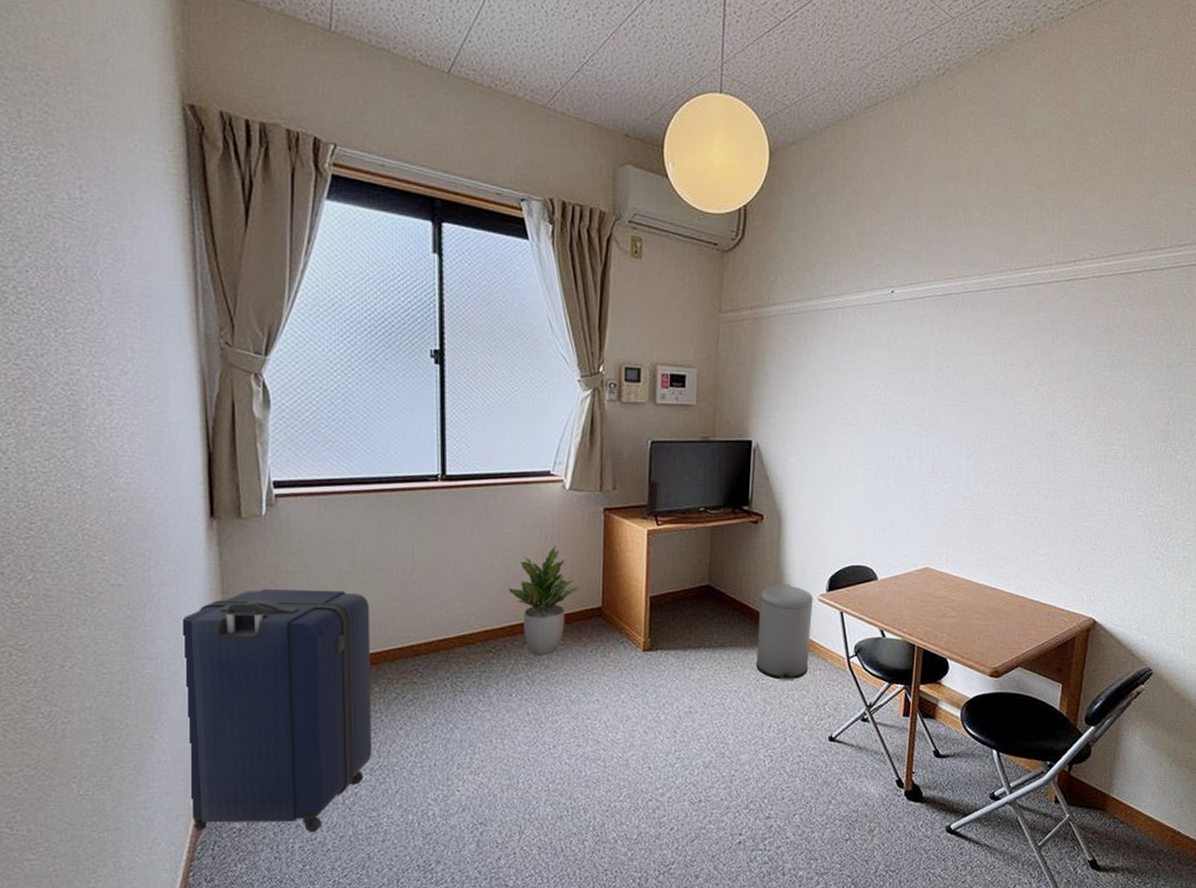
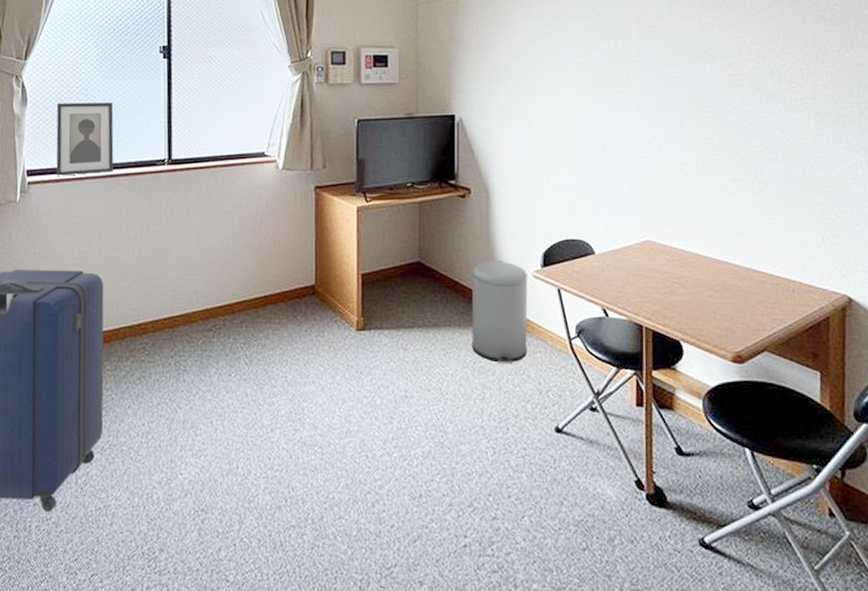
picture frame: none [307,407,378,489] -> present [56,102,114,176]
potted plant: present [509,544,582,655] -> none [228,222,296,334]

